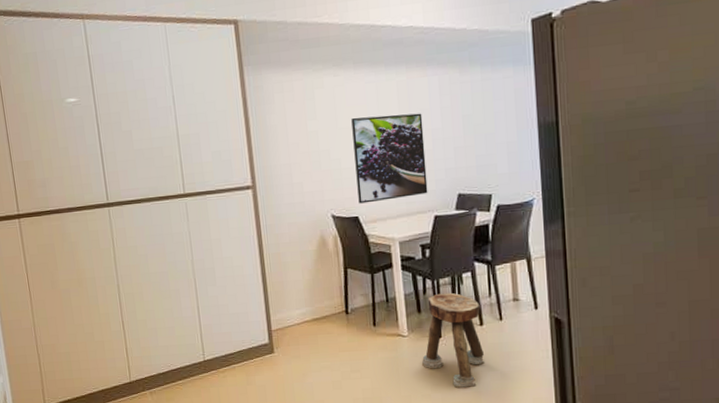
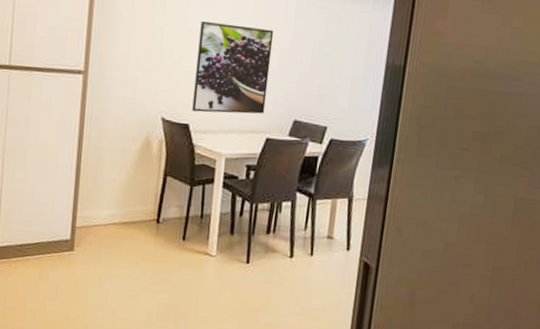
stool: present [422,292,484,388] -> none [225,218,293,319]

